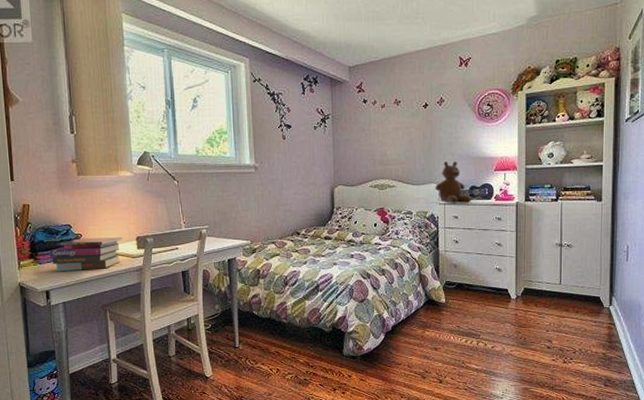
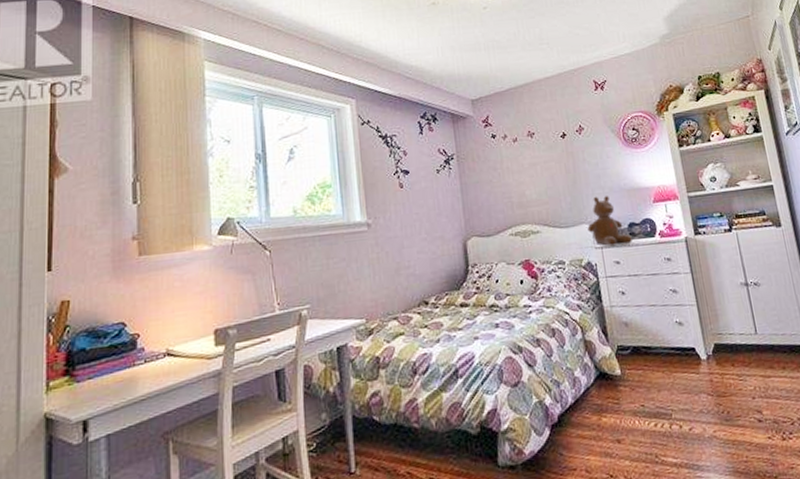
books: present [49,237,123,272] -> none [92,332,196,391]

